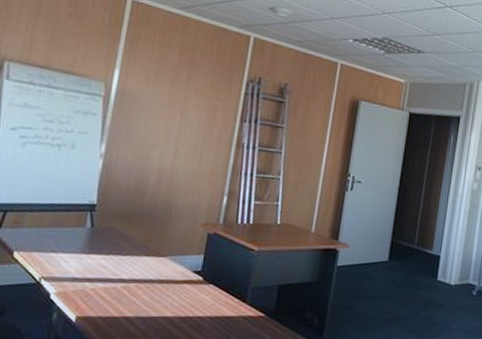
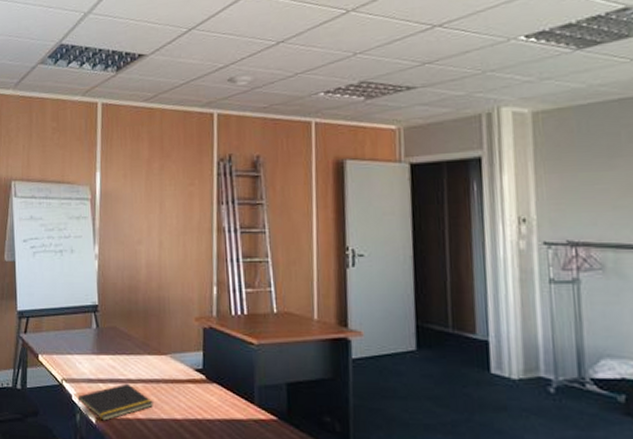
notepad: none [54,283,146,319] -> present [76,383,155,421]

